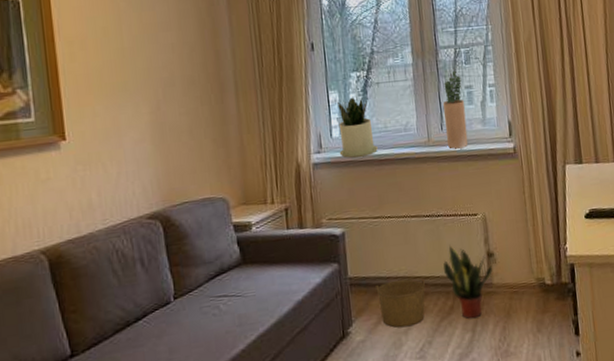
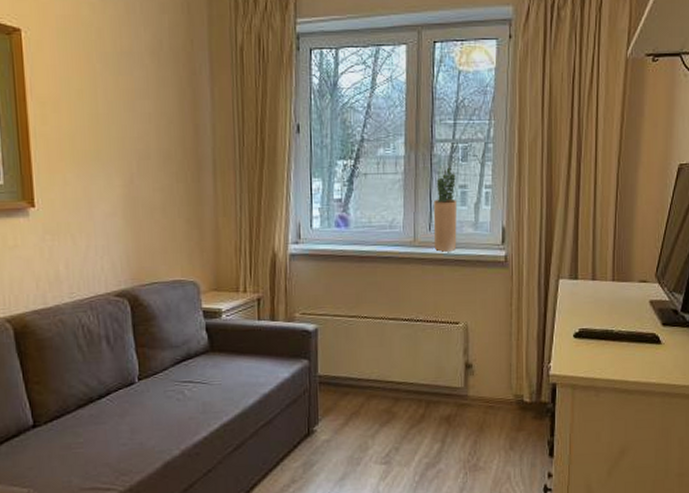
planter: present [336,97,378,159] -> none [318,187,359,253]
basket: present [376,278,425,328] -> none [345,382,397,431]
potted plant: present [443,245,493,320] -> none [417,352,470,430]

